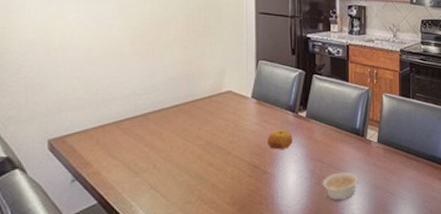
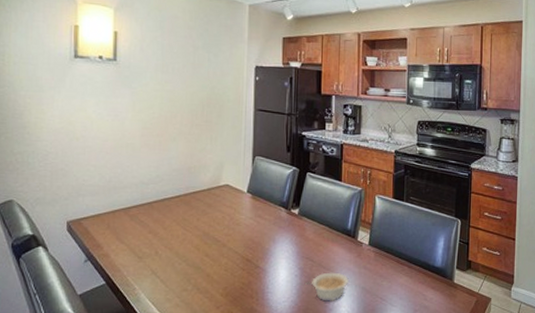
fruit: present [267,129,293,150] -> none [260,225,285,245]

